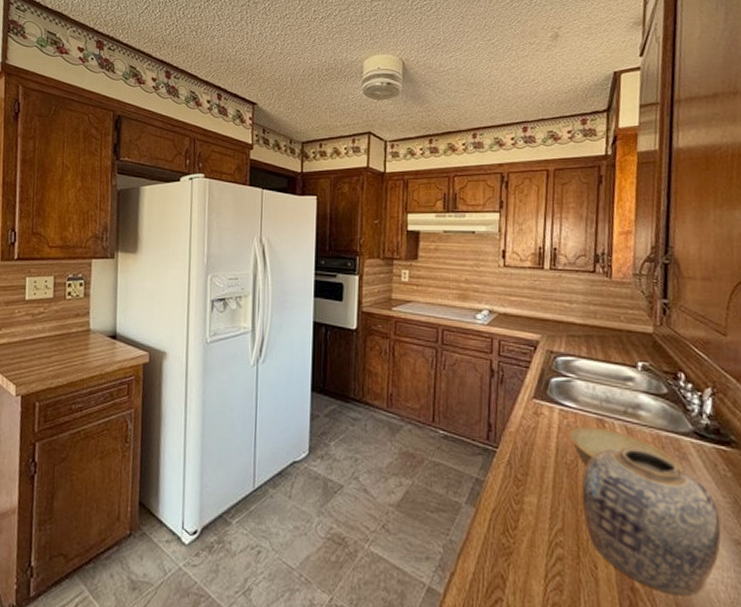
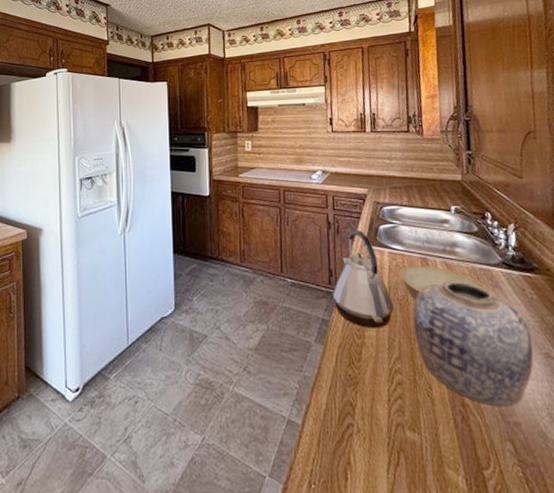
kettle: none [489,380,560,495] -> present [332,229,394,329]

